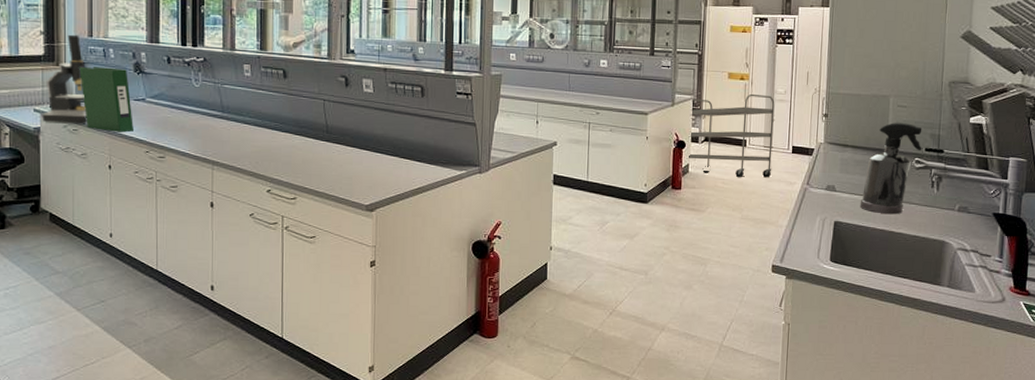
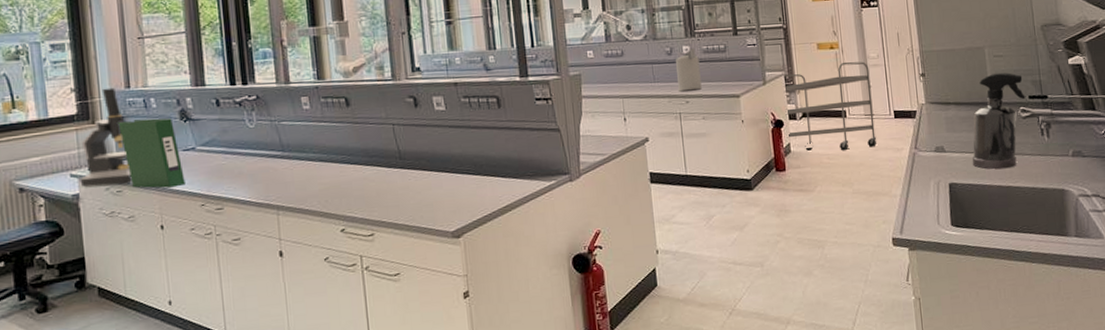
canister: none [590,57,614,104] -> present [676,42,702,93]

